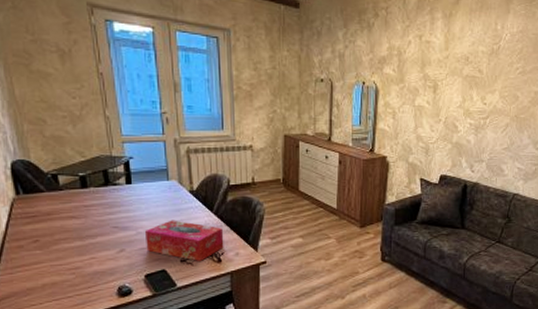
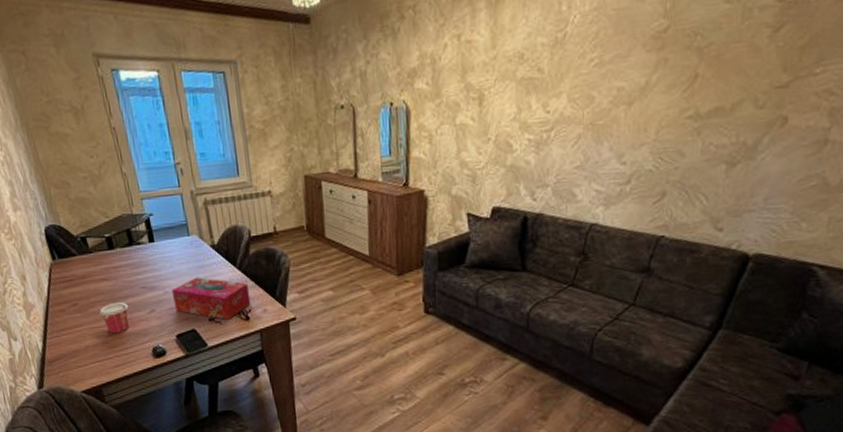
cup: none [63,241,97,272] -> present [99,302,129,334]

